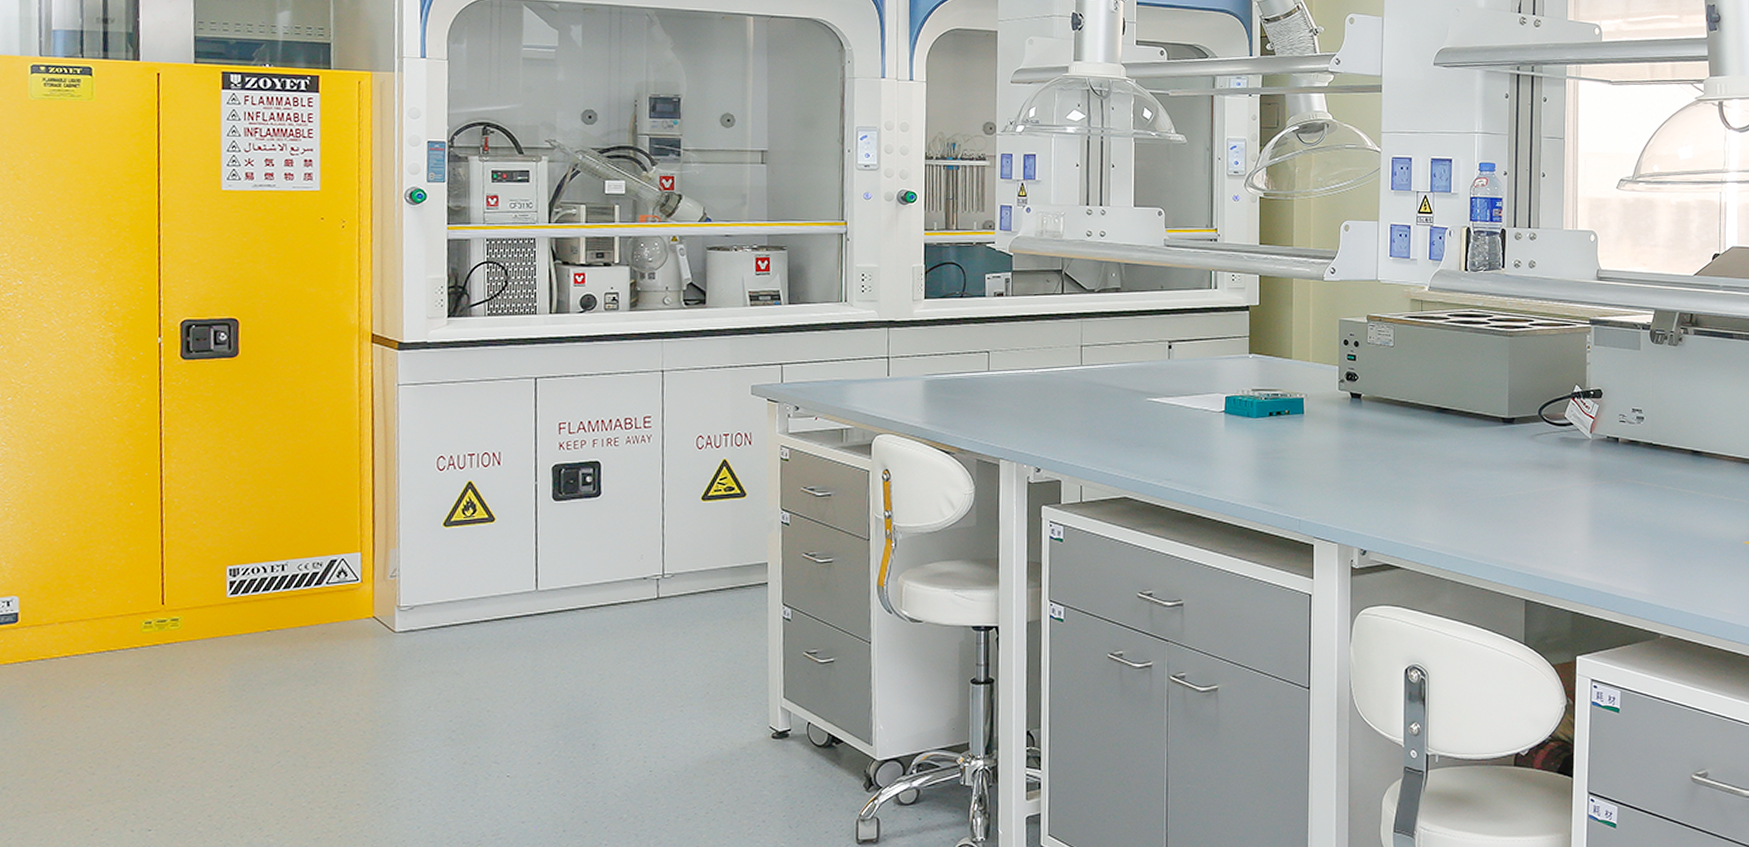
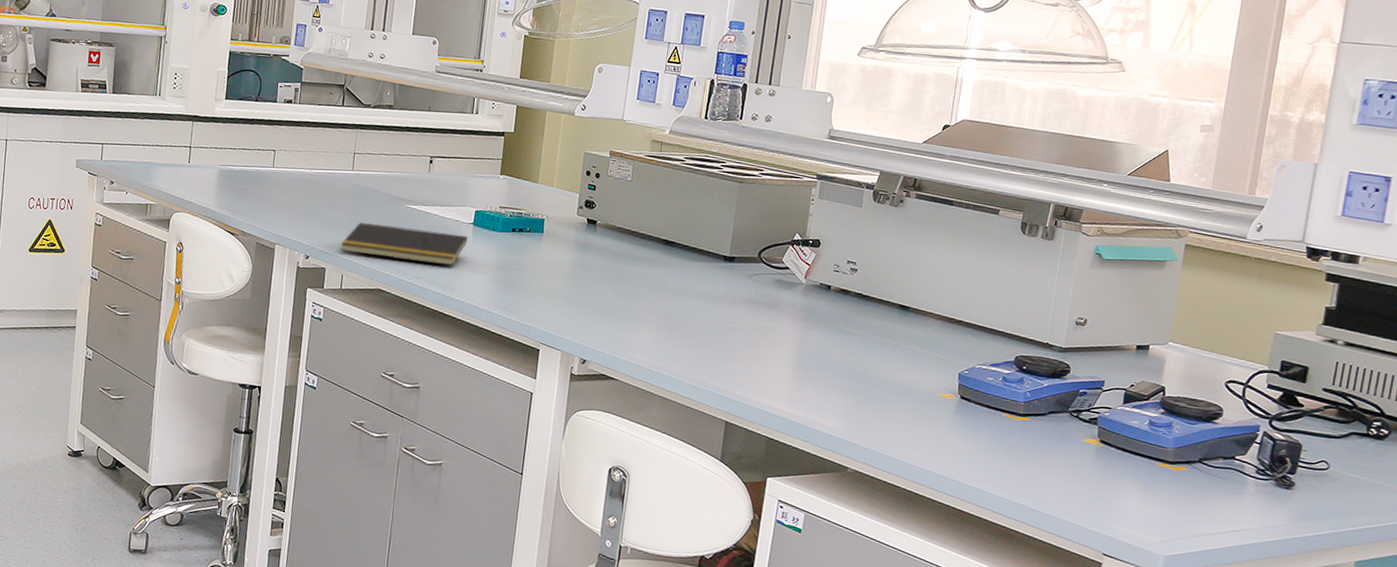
notepad: none [1075,423,1220,462] -> present [340,222,468,266]

